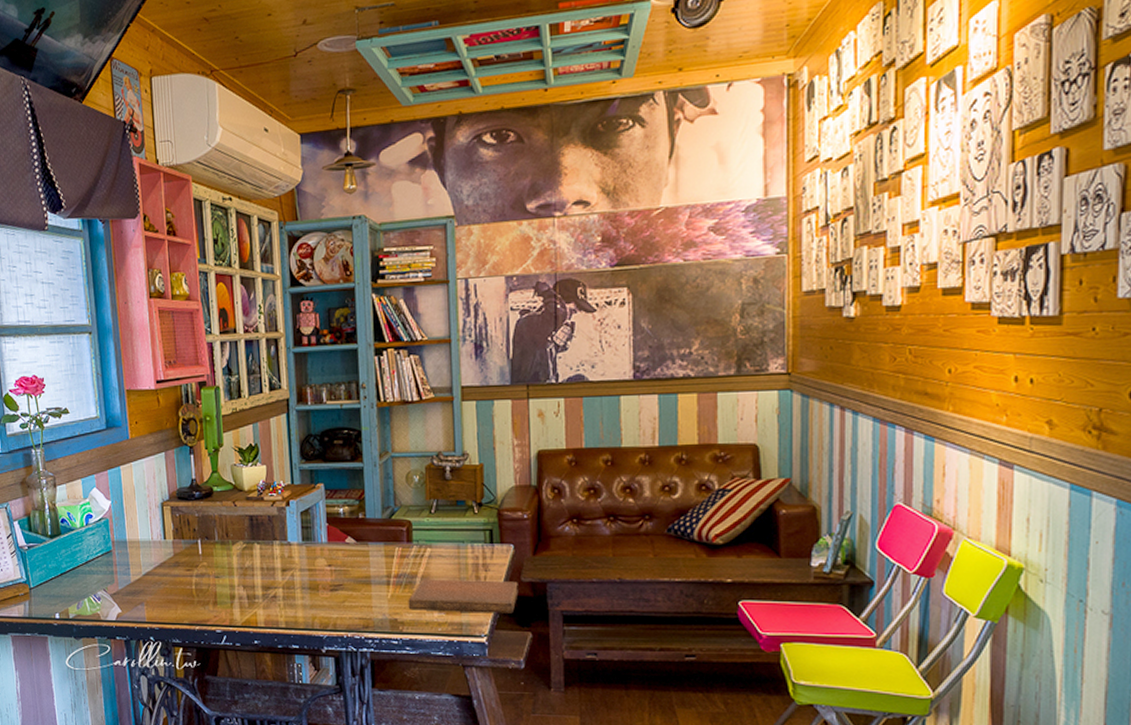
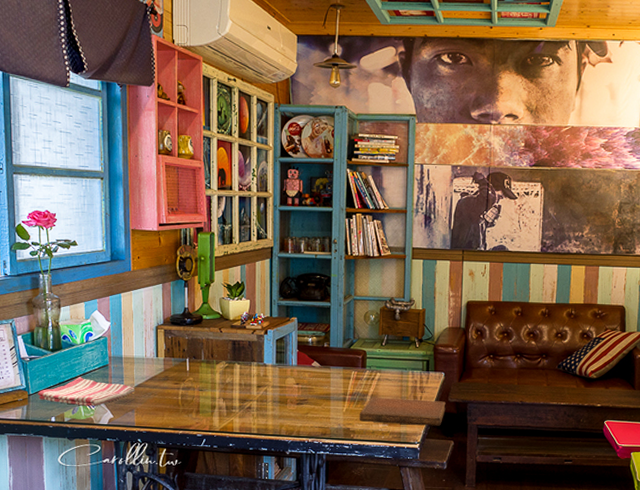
dish towel: none [39,566,143,600] -> present [38,377,134,407]

